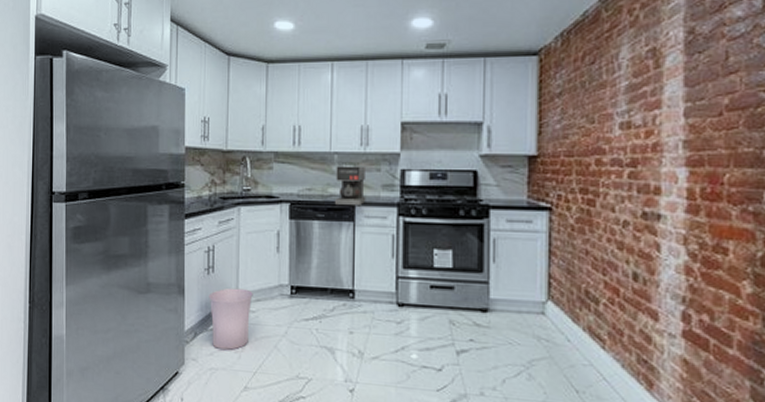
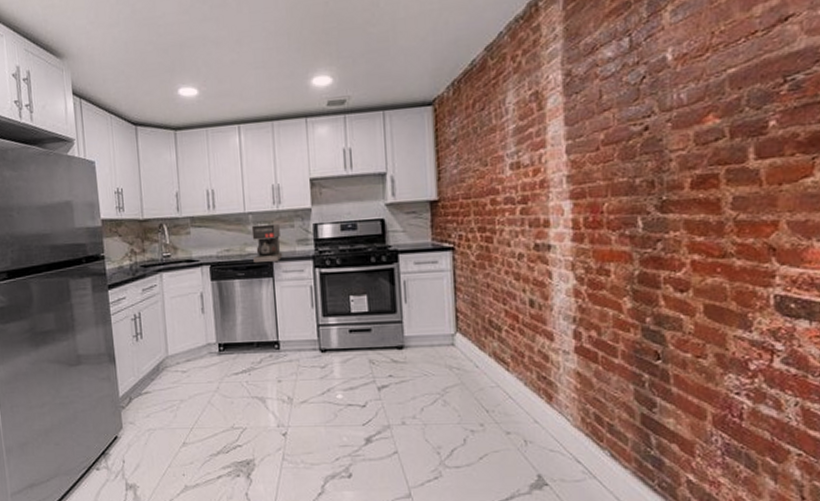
waste bin: present [208,288,253,351] -> none [139,351,183,411]

